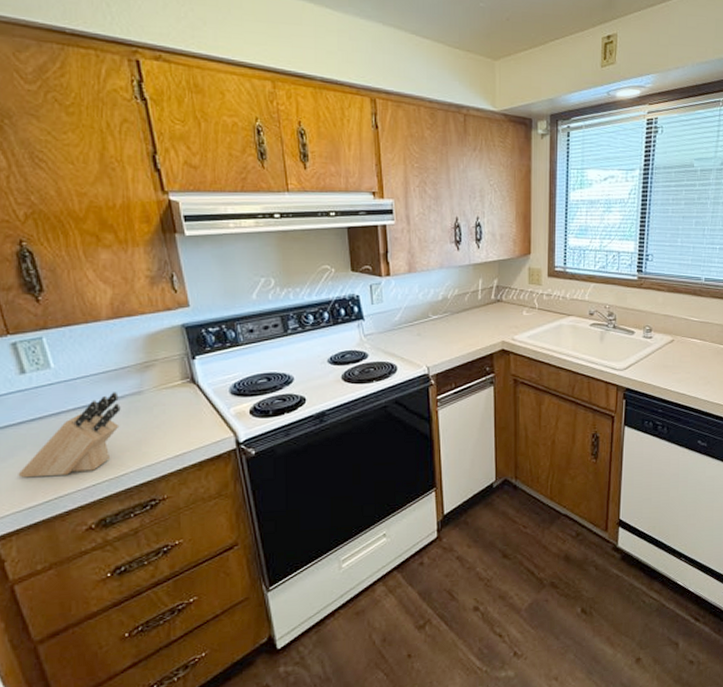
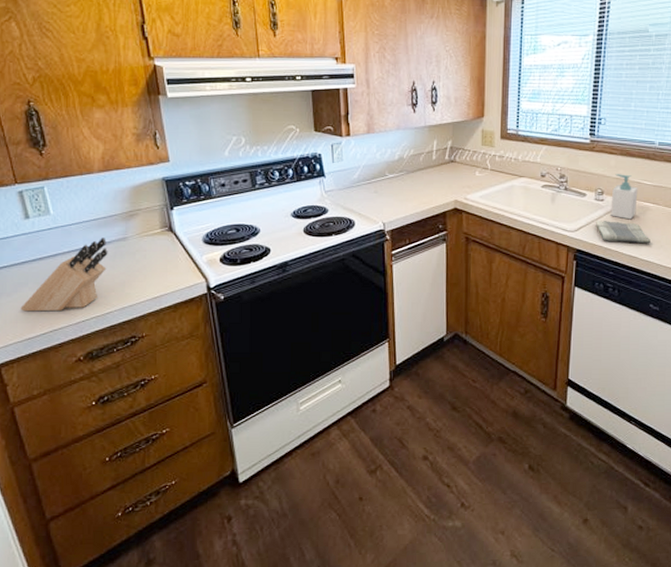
dish towel: none [644,358,699,381] -> present [595,221,652,244]
soap bottle: none [659,311,685,357] -> present [610,174,638,220]

